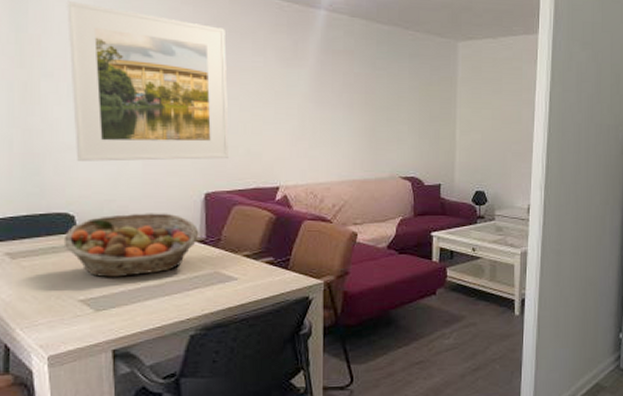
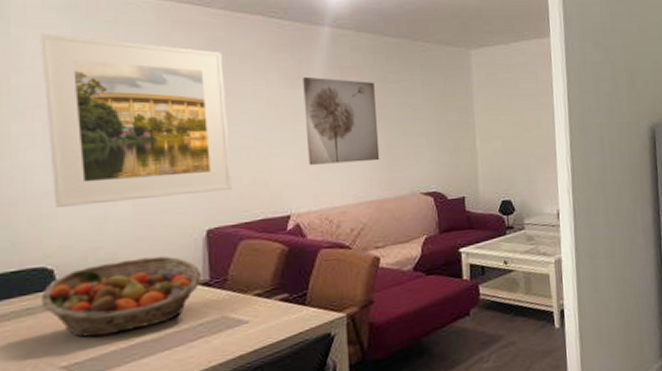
wall art: none [297,57,365,143] -> present [303,76,380,165]

